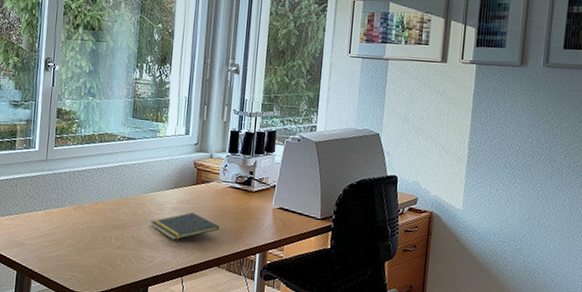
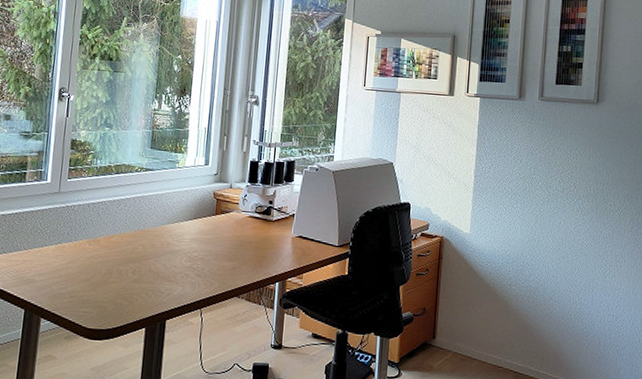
notepad: present [151,212,219,241] -> none [169,243,239,272]

